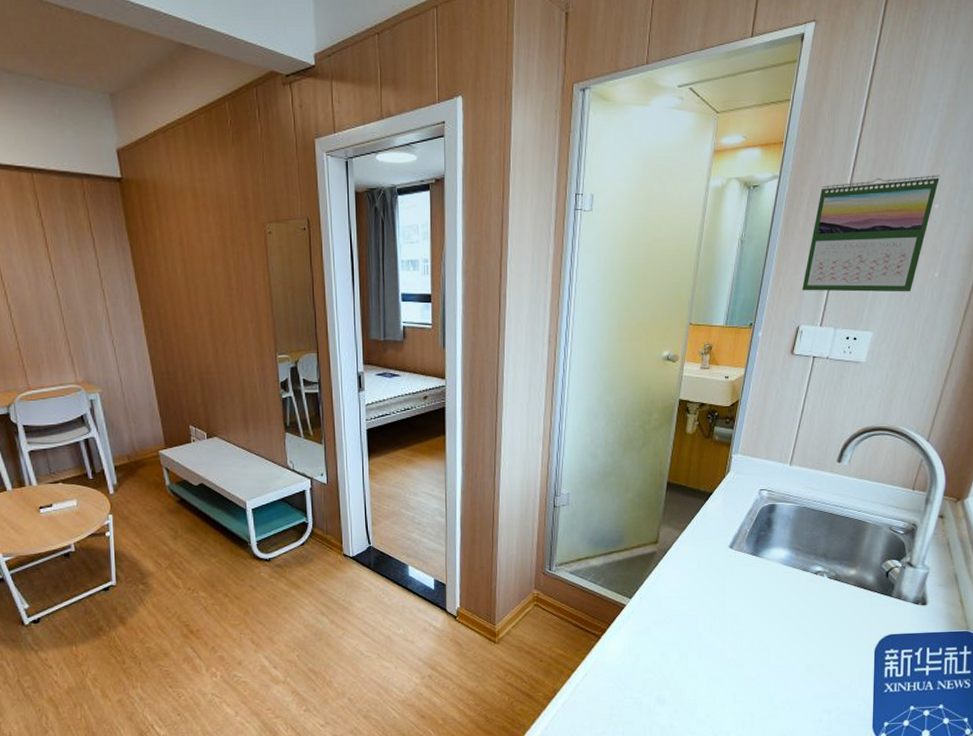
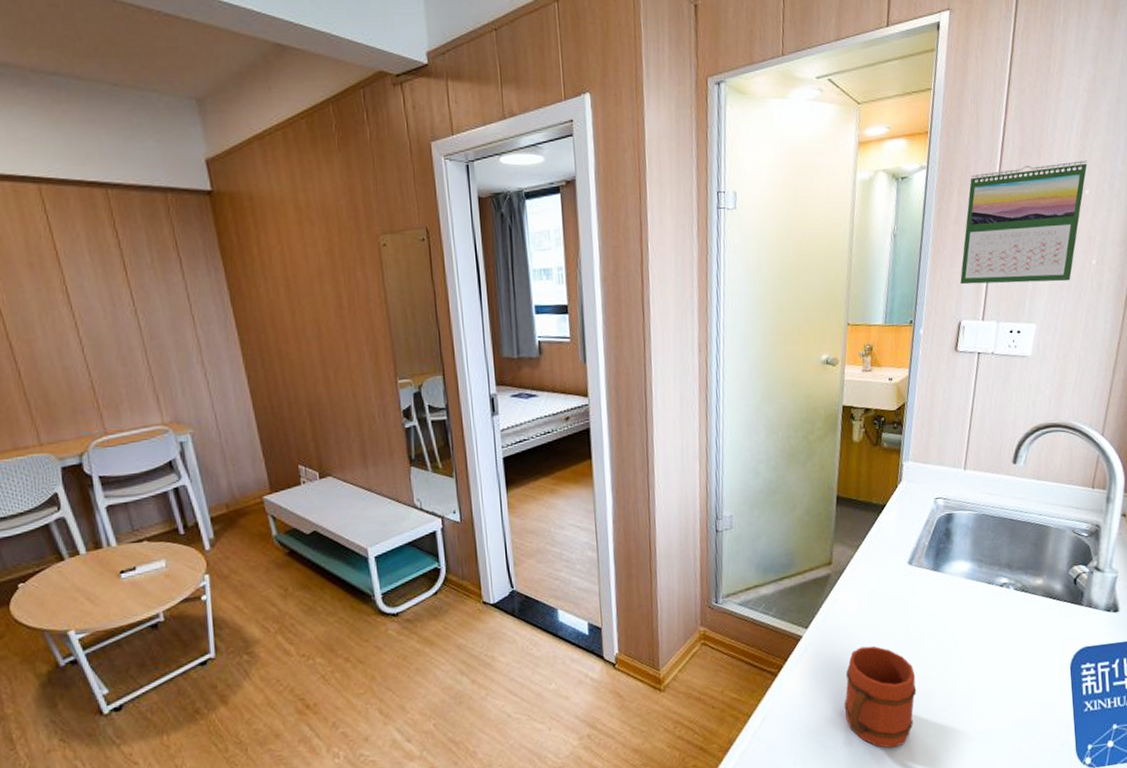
mug: none [659,618,728,710] -> present [844,645,917,748]

